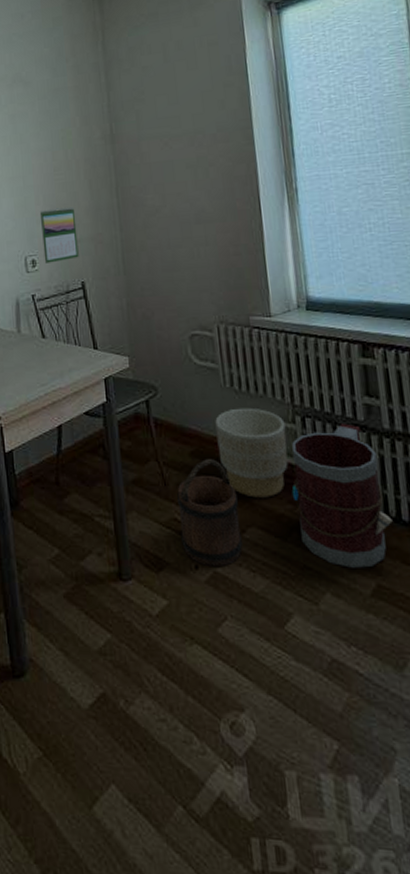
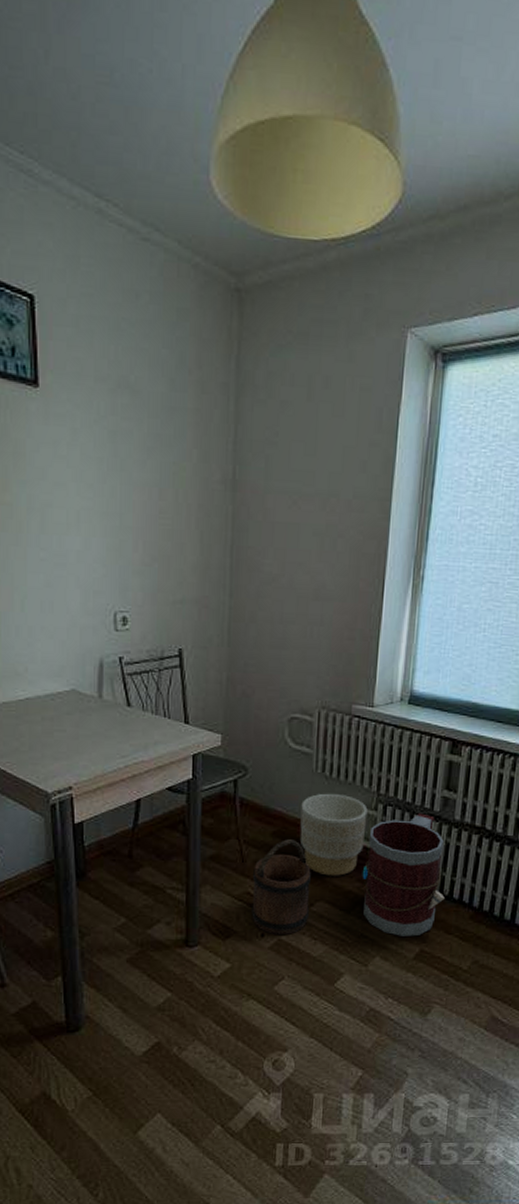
calendar: present [39,207,79,263] -> none [137,559,180,623]

